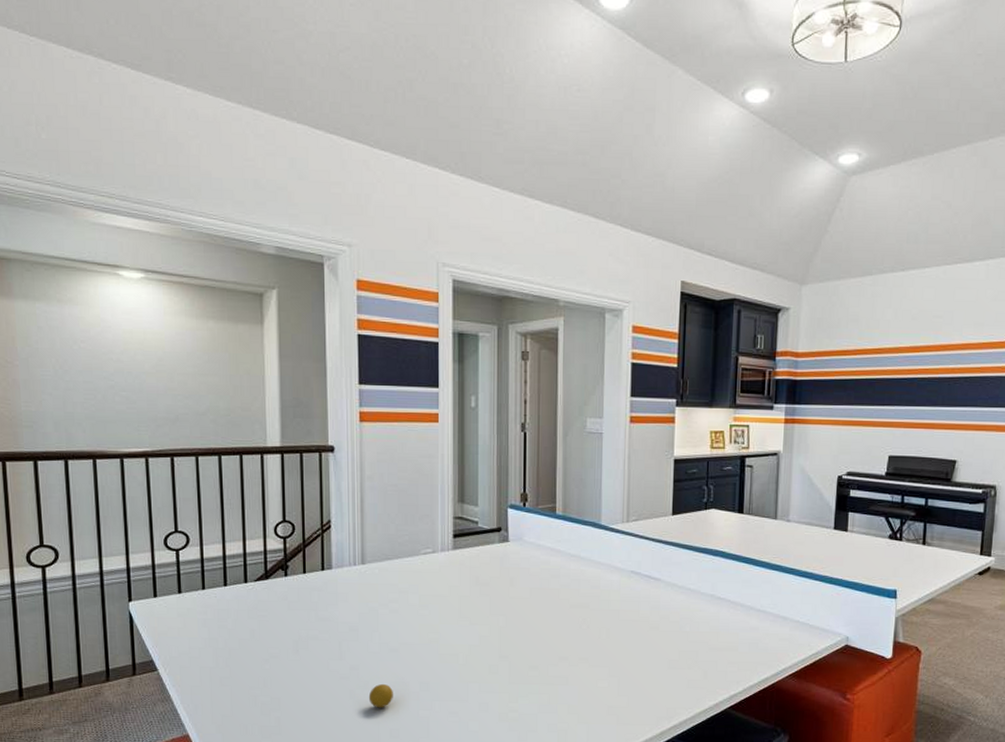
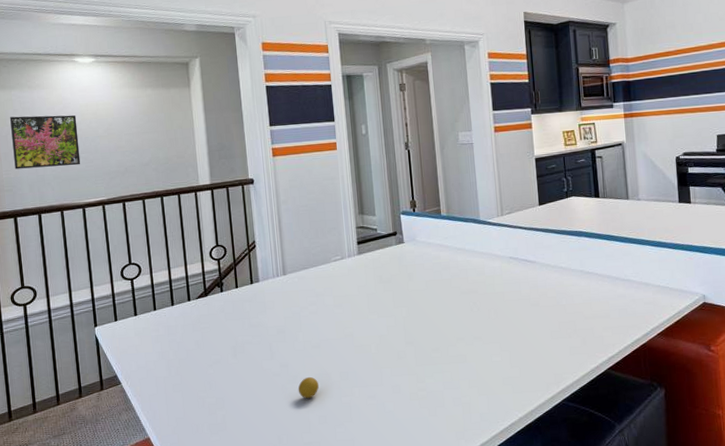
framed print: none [33,335,121,405] -> present [10,115,81,170]

